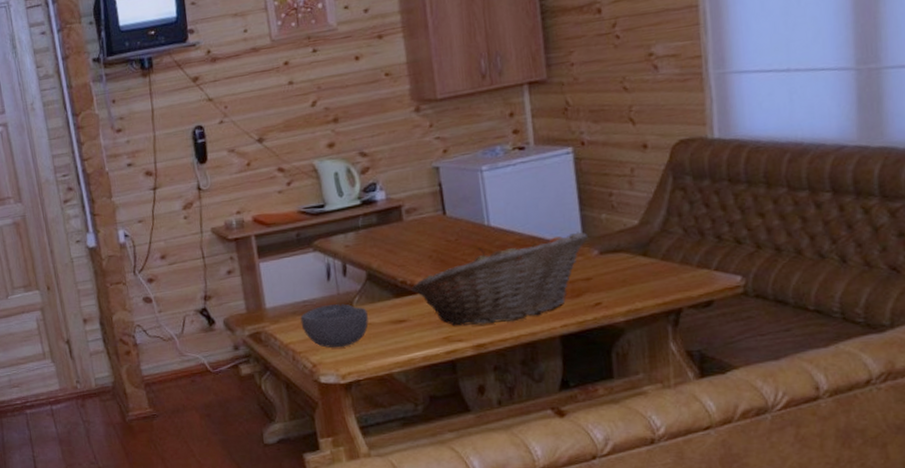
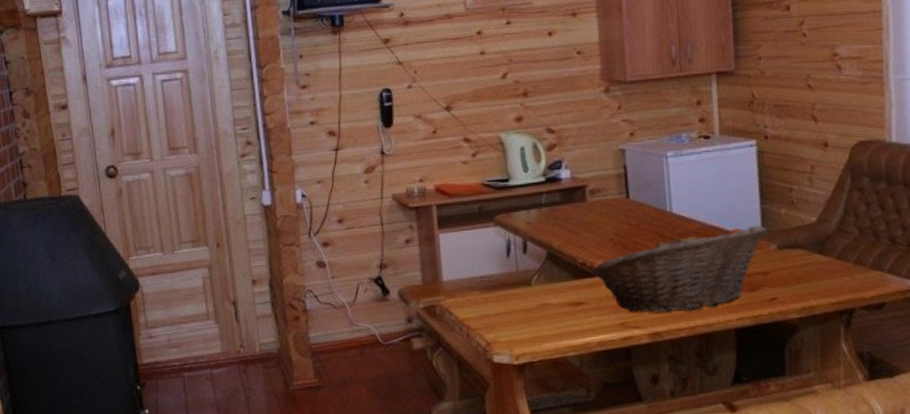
bowl: present [300,303,369,348] -> none [477,282,546,327]

